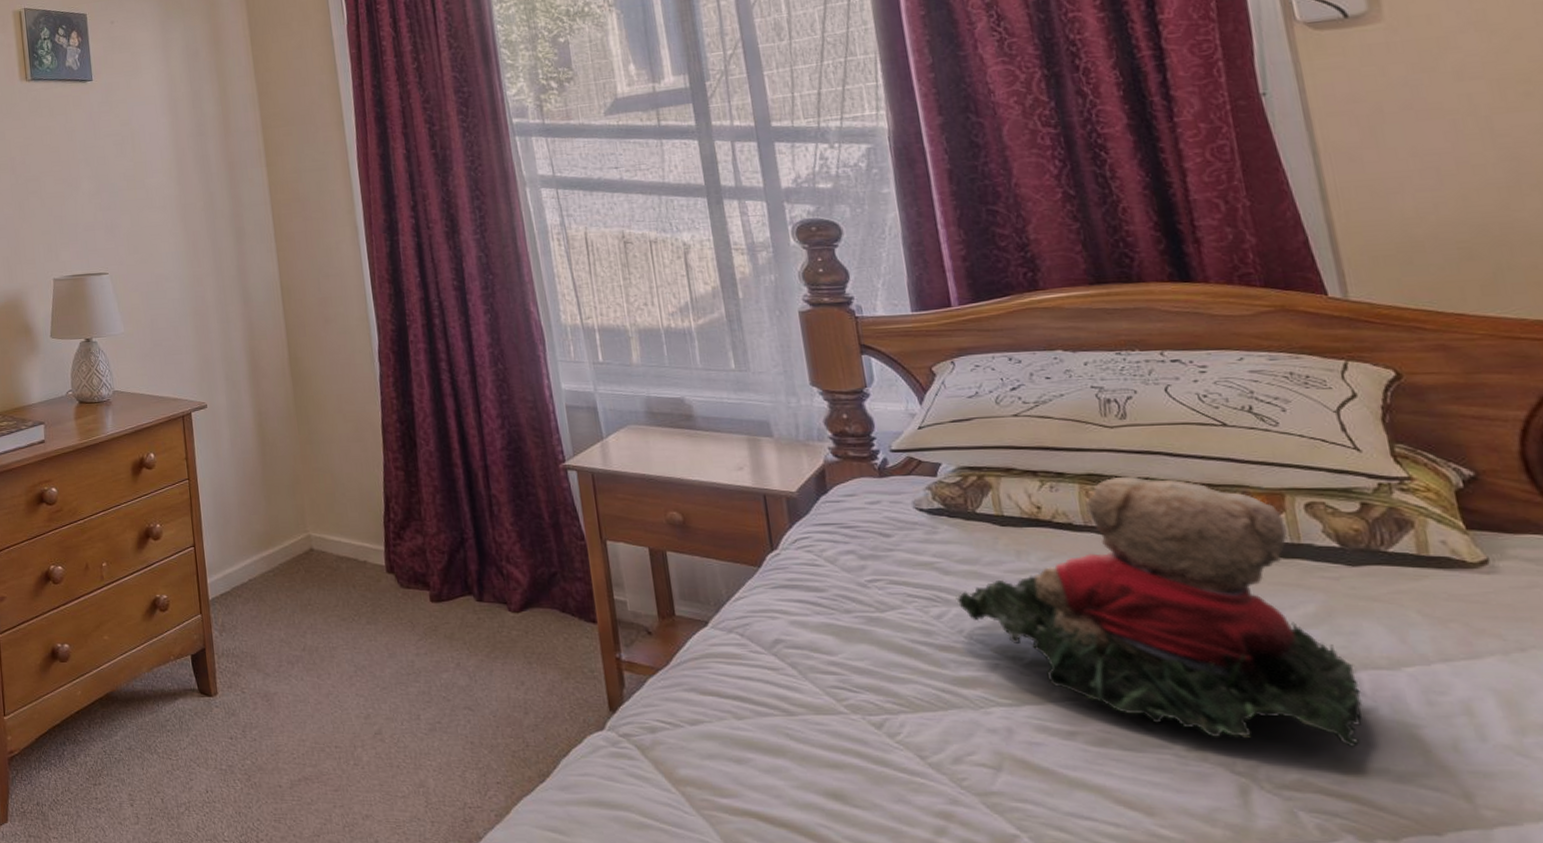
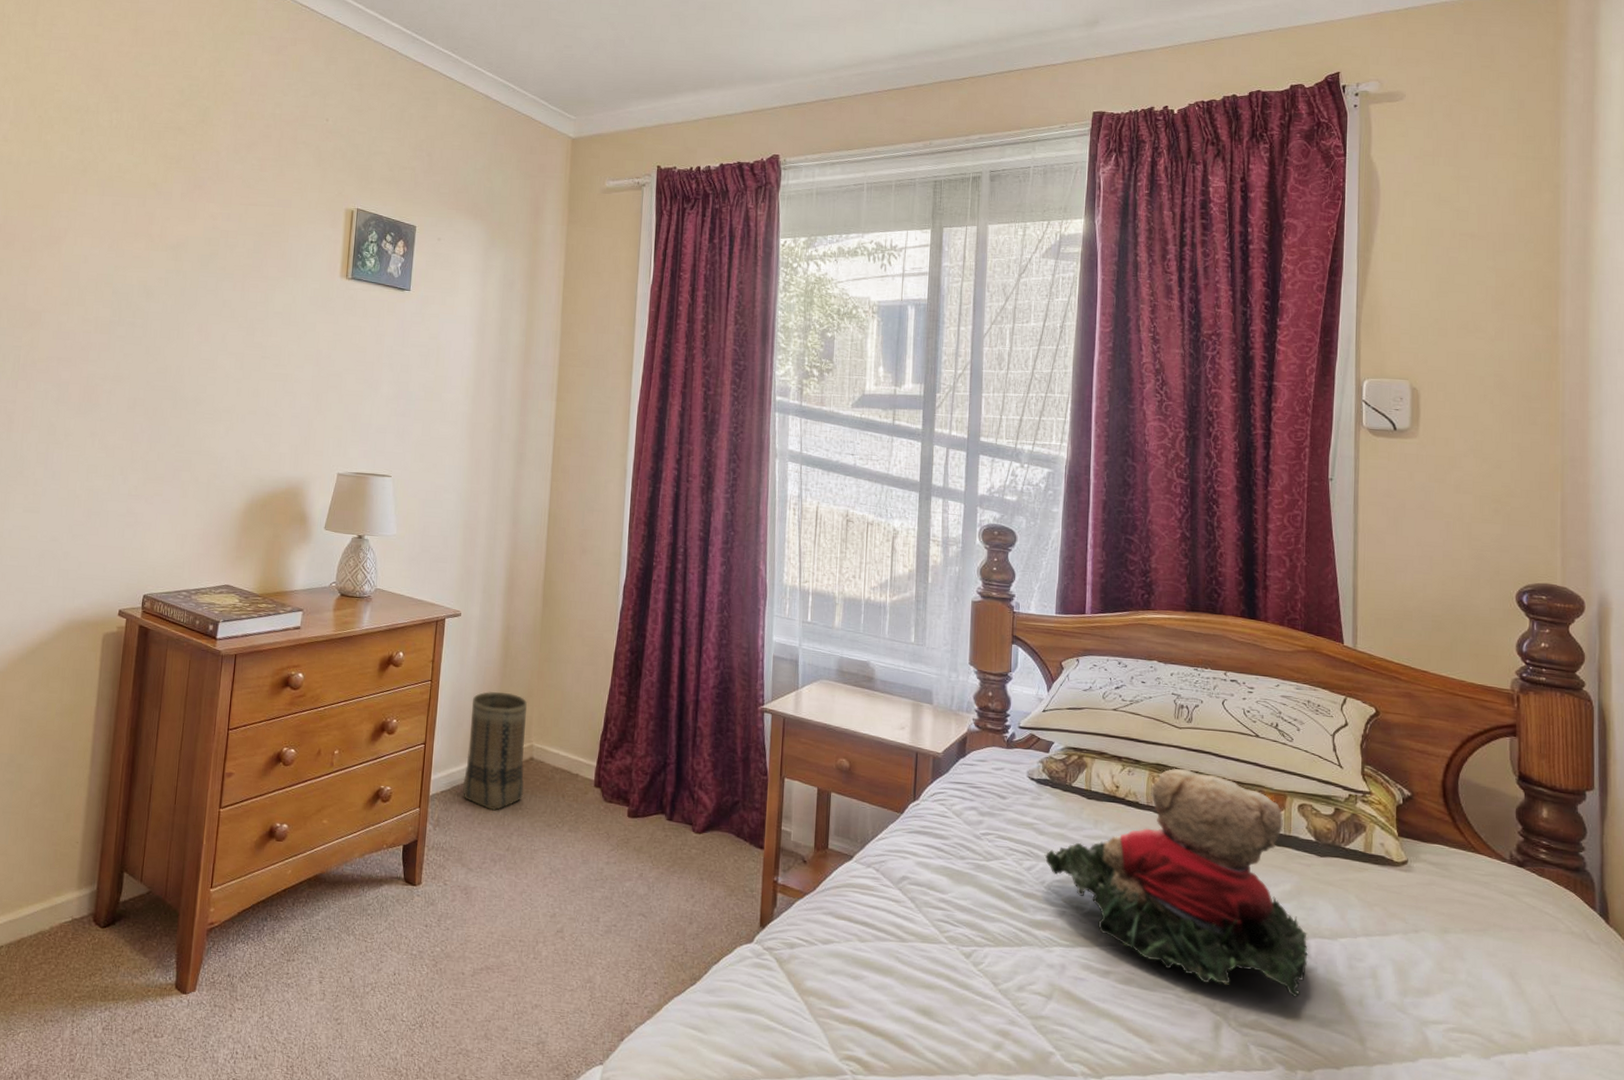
basket: none [236,482,310,610] -> present [463,692,528,811]

